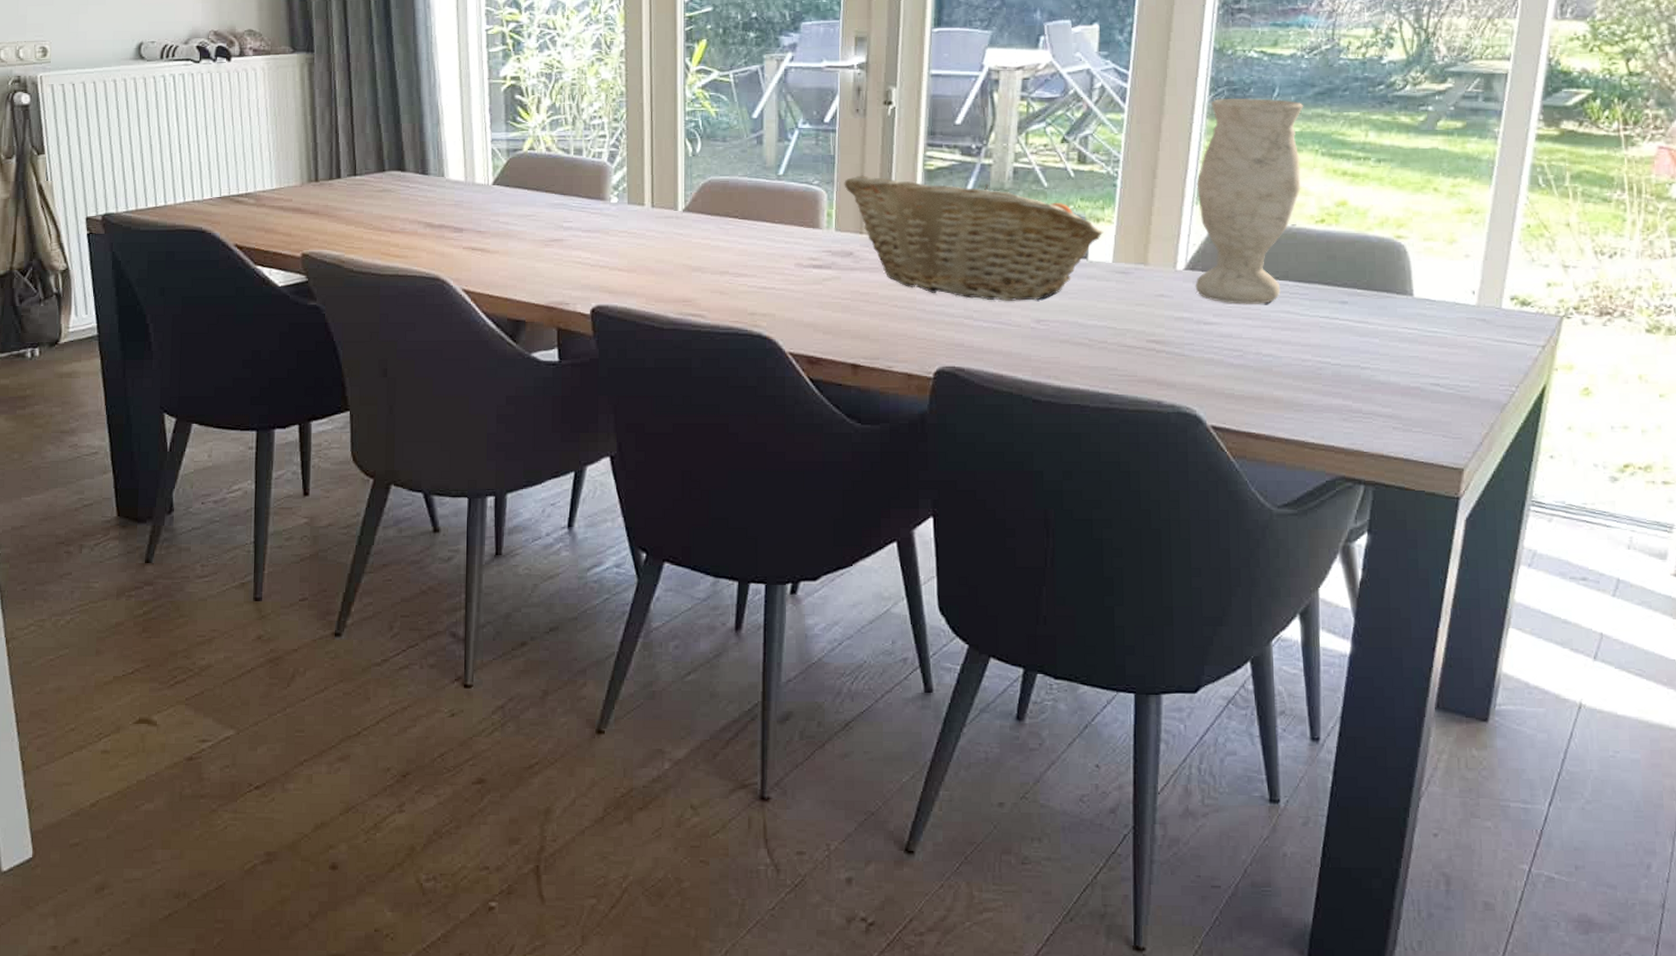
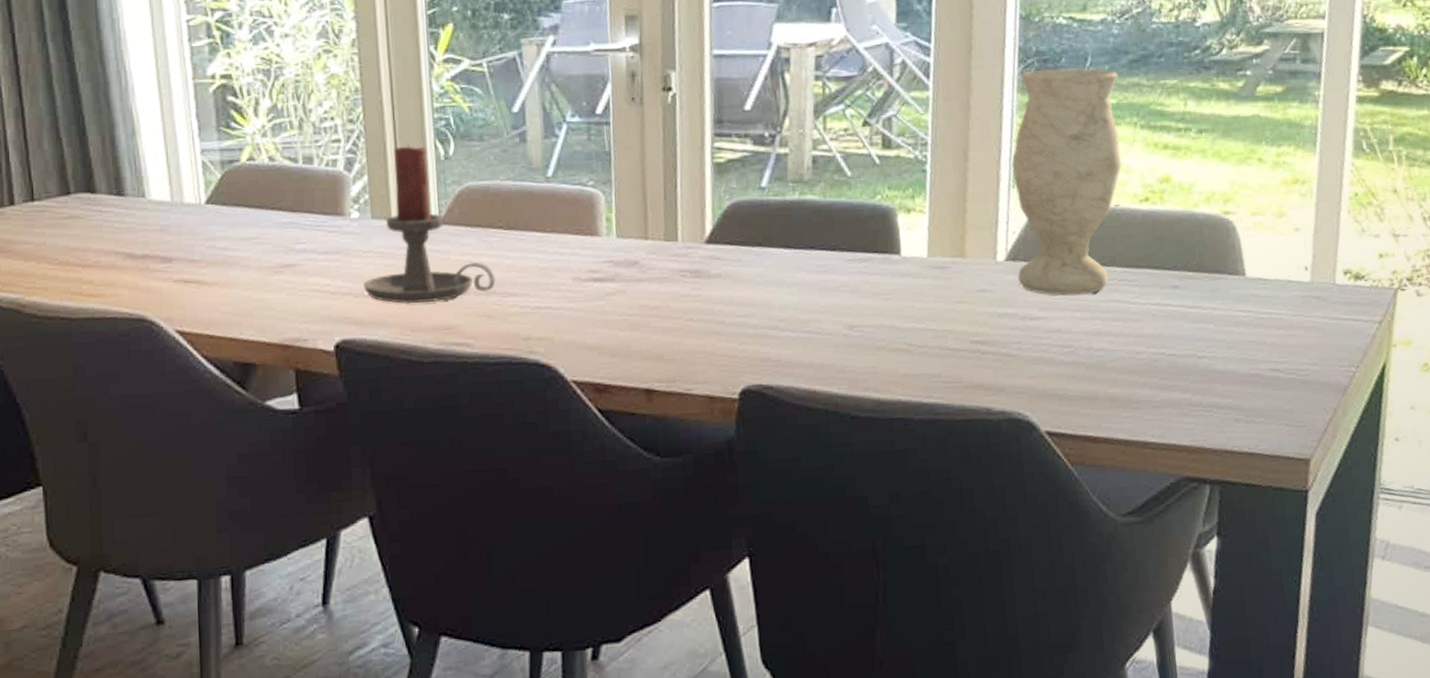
candle holder: none [617,142,729,279] -> present [362,144,496,304]
fruit basket: present [844,175,1104,301] -> none [623,172,916,307]

